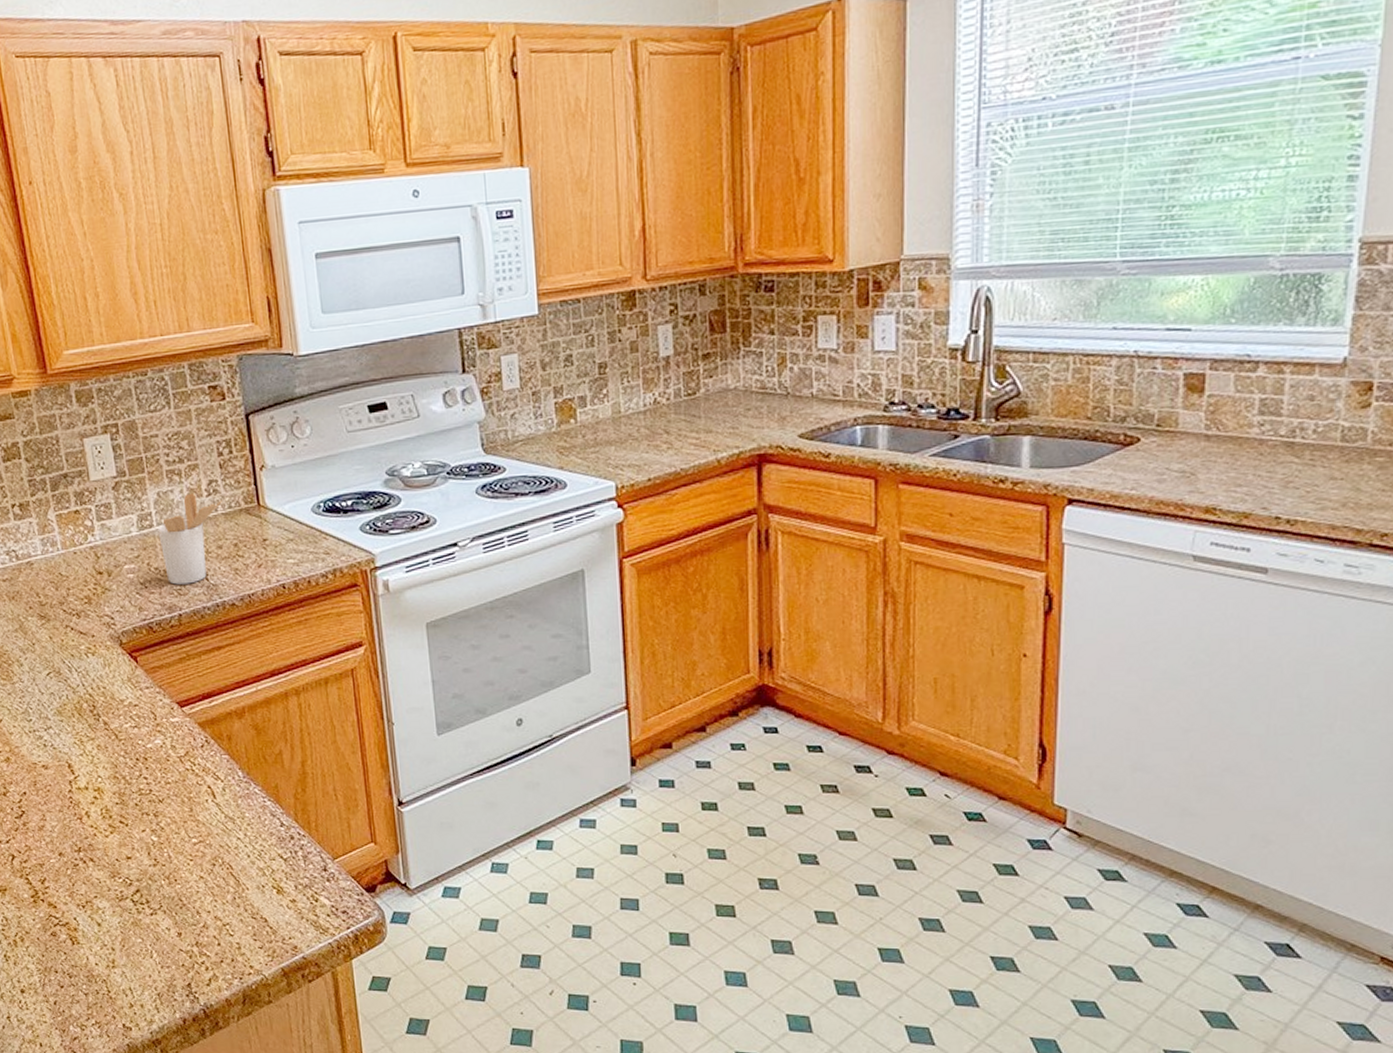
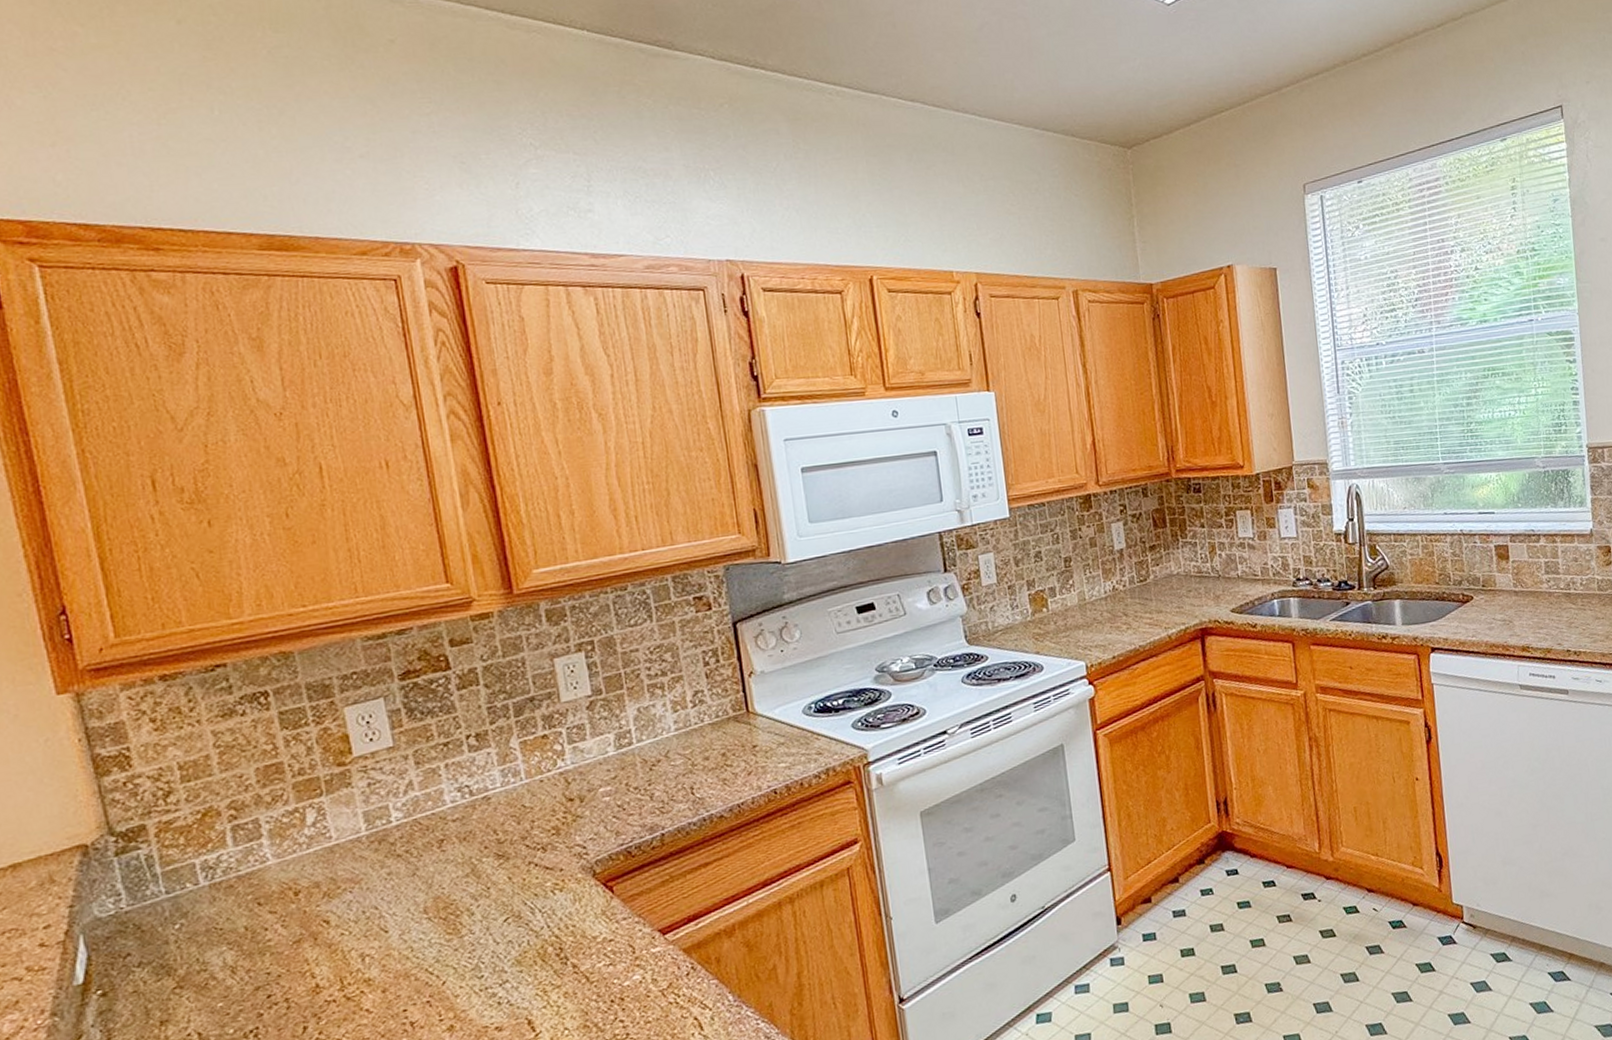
utensil holder: present [157,493,222,585] -> none [637,705,709,803]

